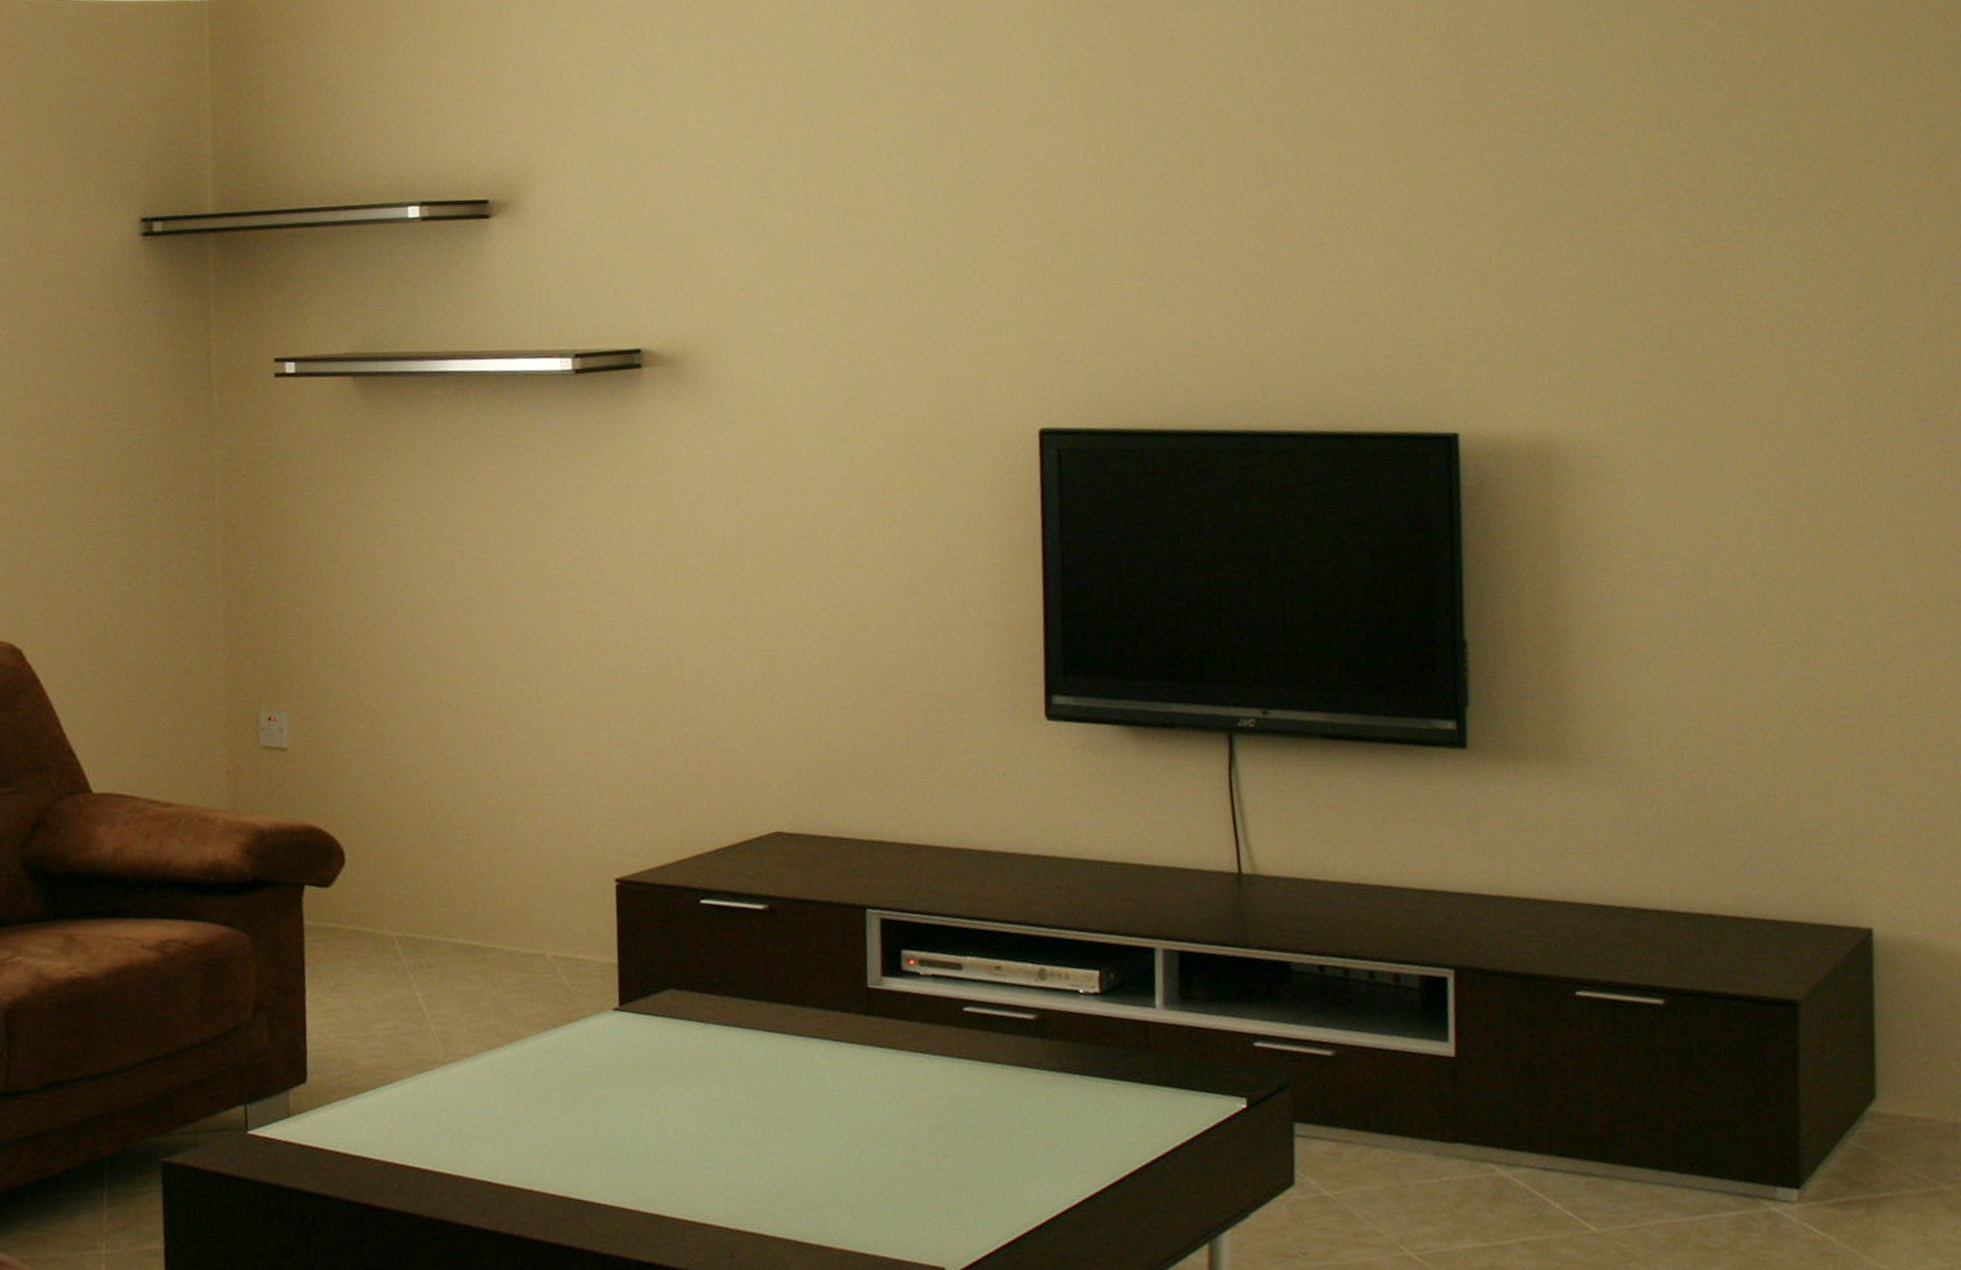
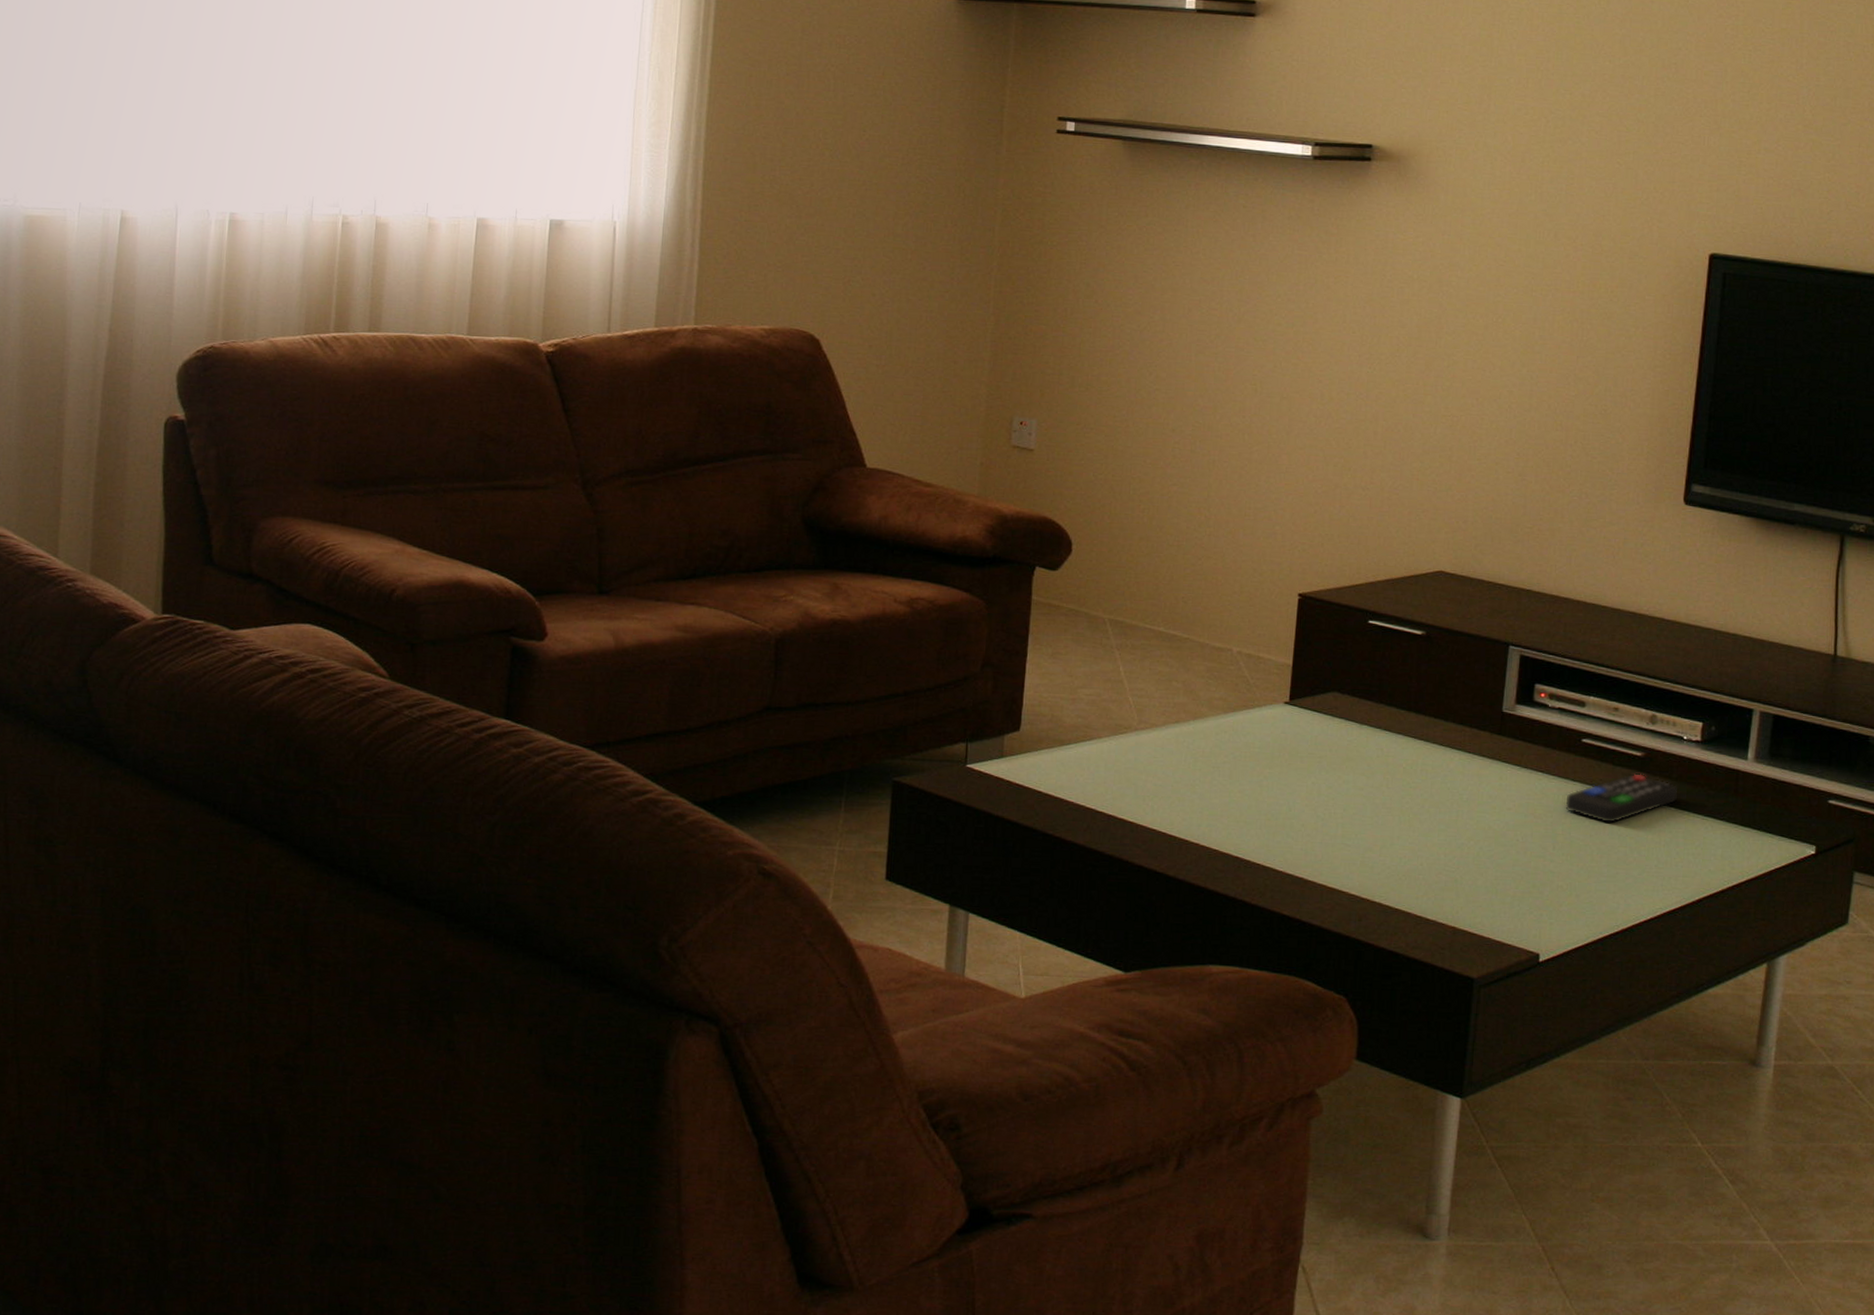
remote control: none [953,1040,1082,1102] -> present [1565,773,1678,823]

